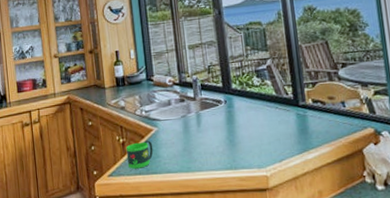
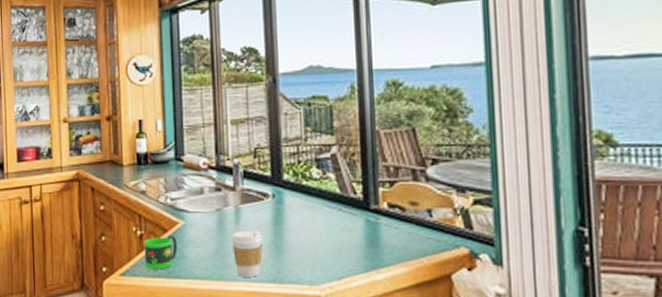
coffee cup: none [195,130,221,168] -> present [231,230,263,277]

